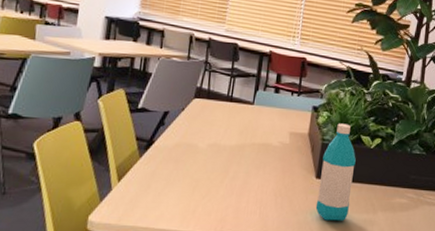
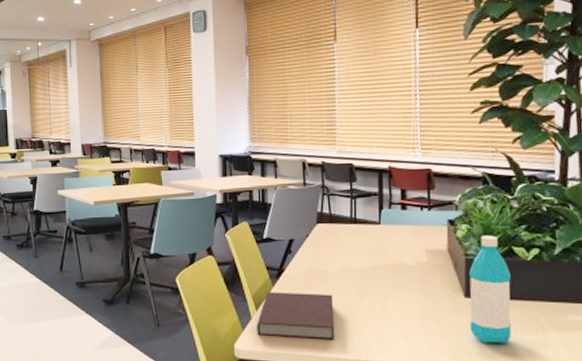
notebook: none [115,163,199,214] -> present [257,292,335,340]

